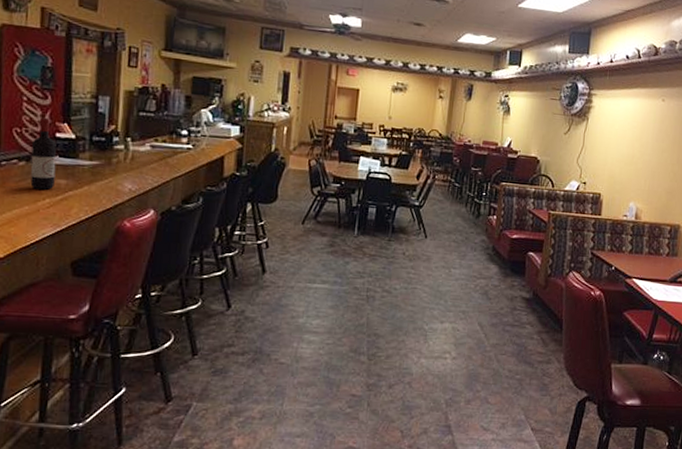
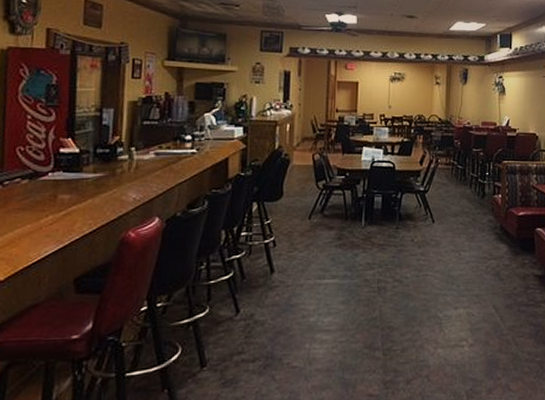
wine bottle: present [30,117,57,190] -> none [33,134,61,206]

